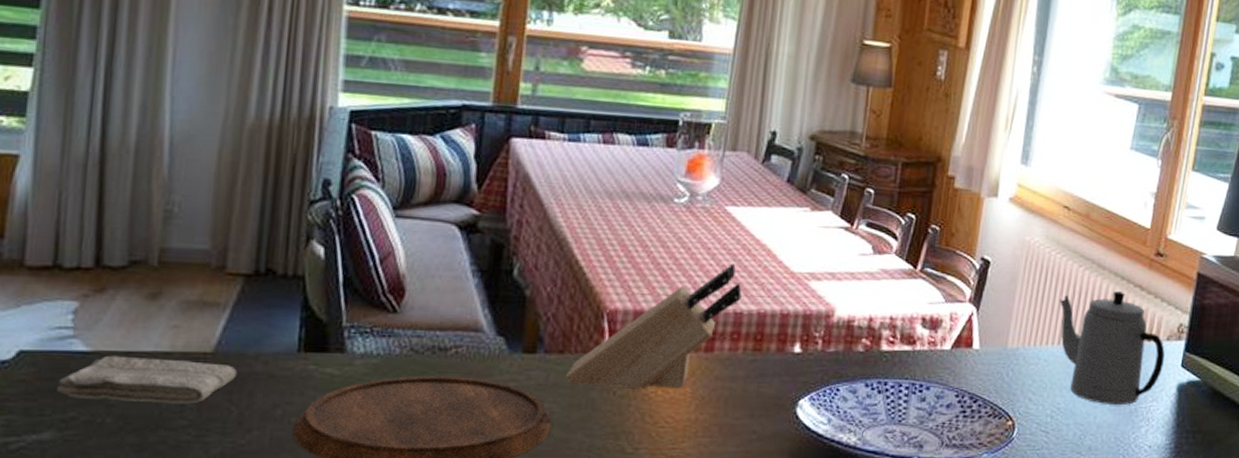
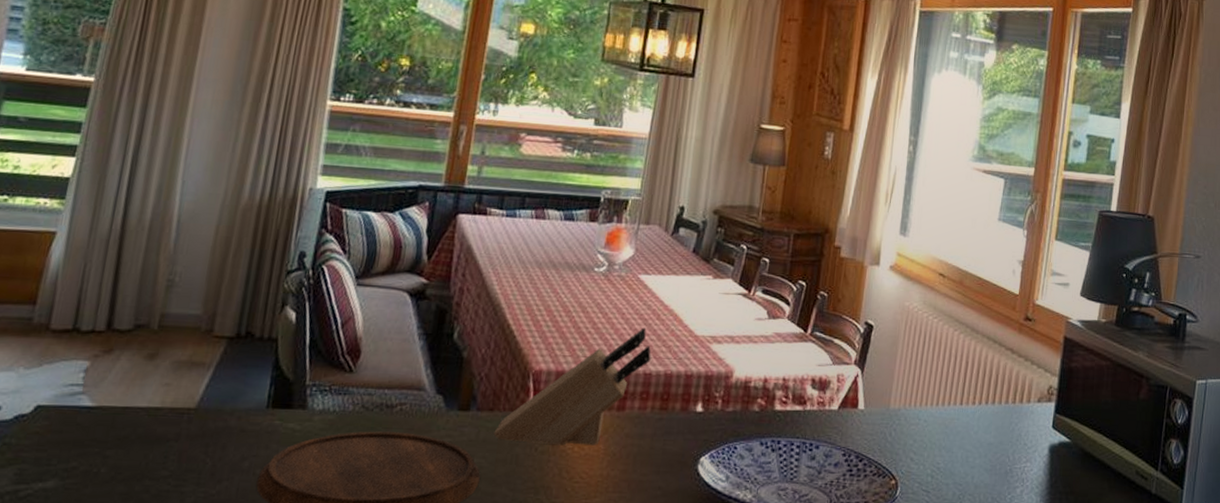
washcloth: present [57,355,236,404] -> none [64,410,214,456]
teapot: present [1059,290,1165,406] -> none [936,353,1036,466]

